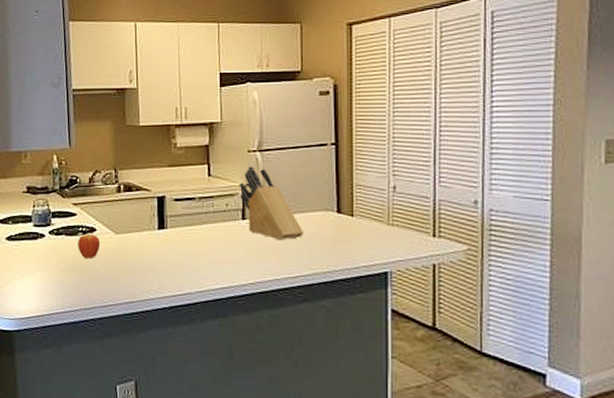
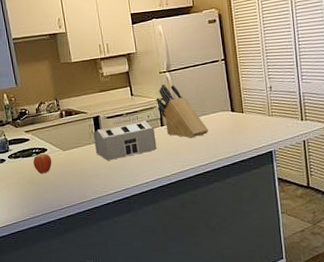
toaster: none [154,209,234,254] -> present [93,120,157,161]

